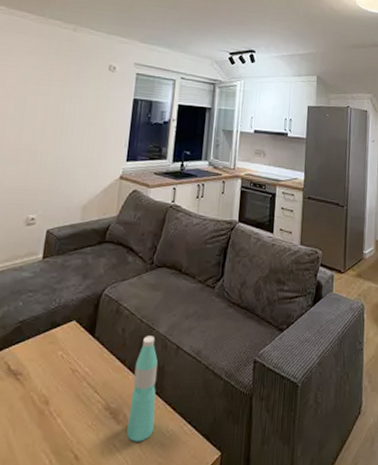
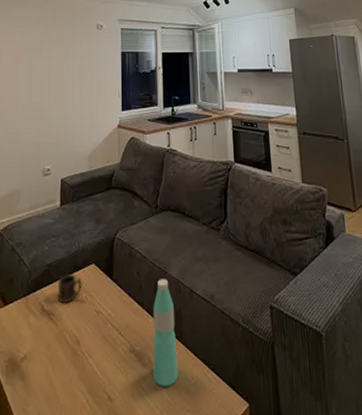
mug: none [27,331,59,362] -> present [57,274,82,303]

